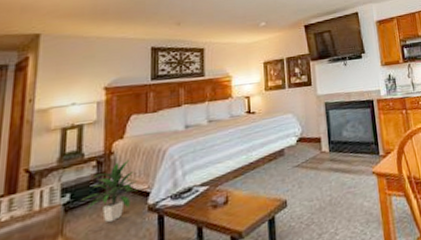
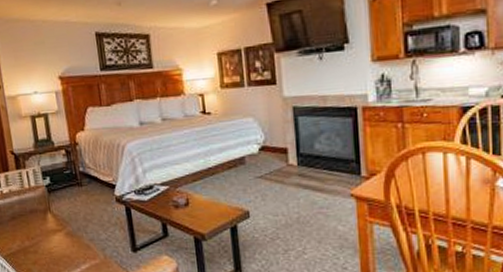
indoor plant: present [80,159,137,222] -> none [59,151,104,206]

